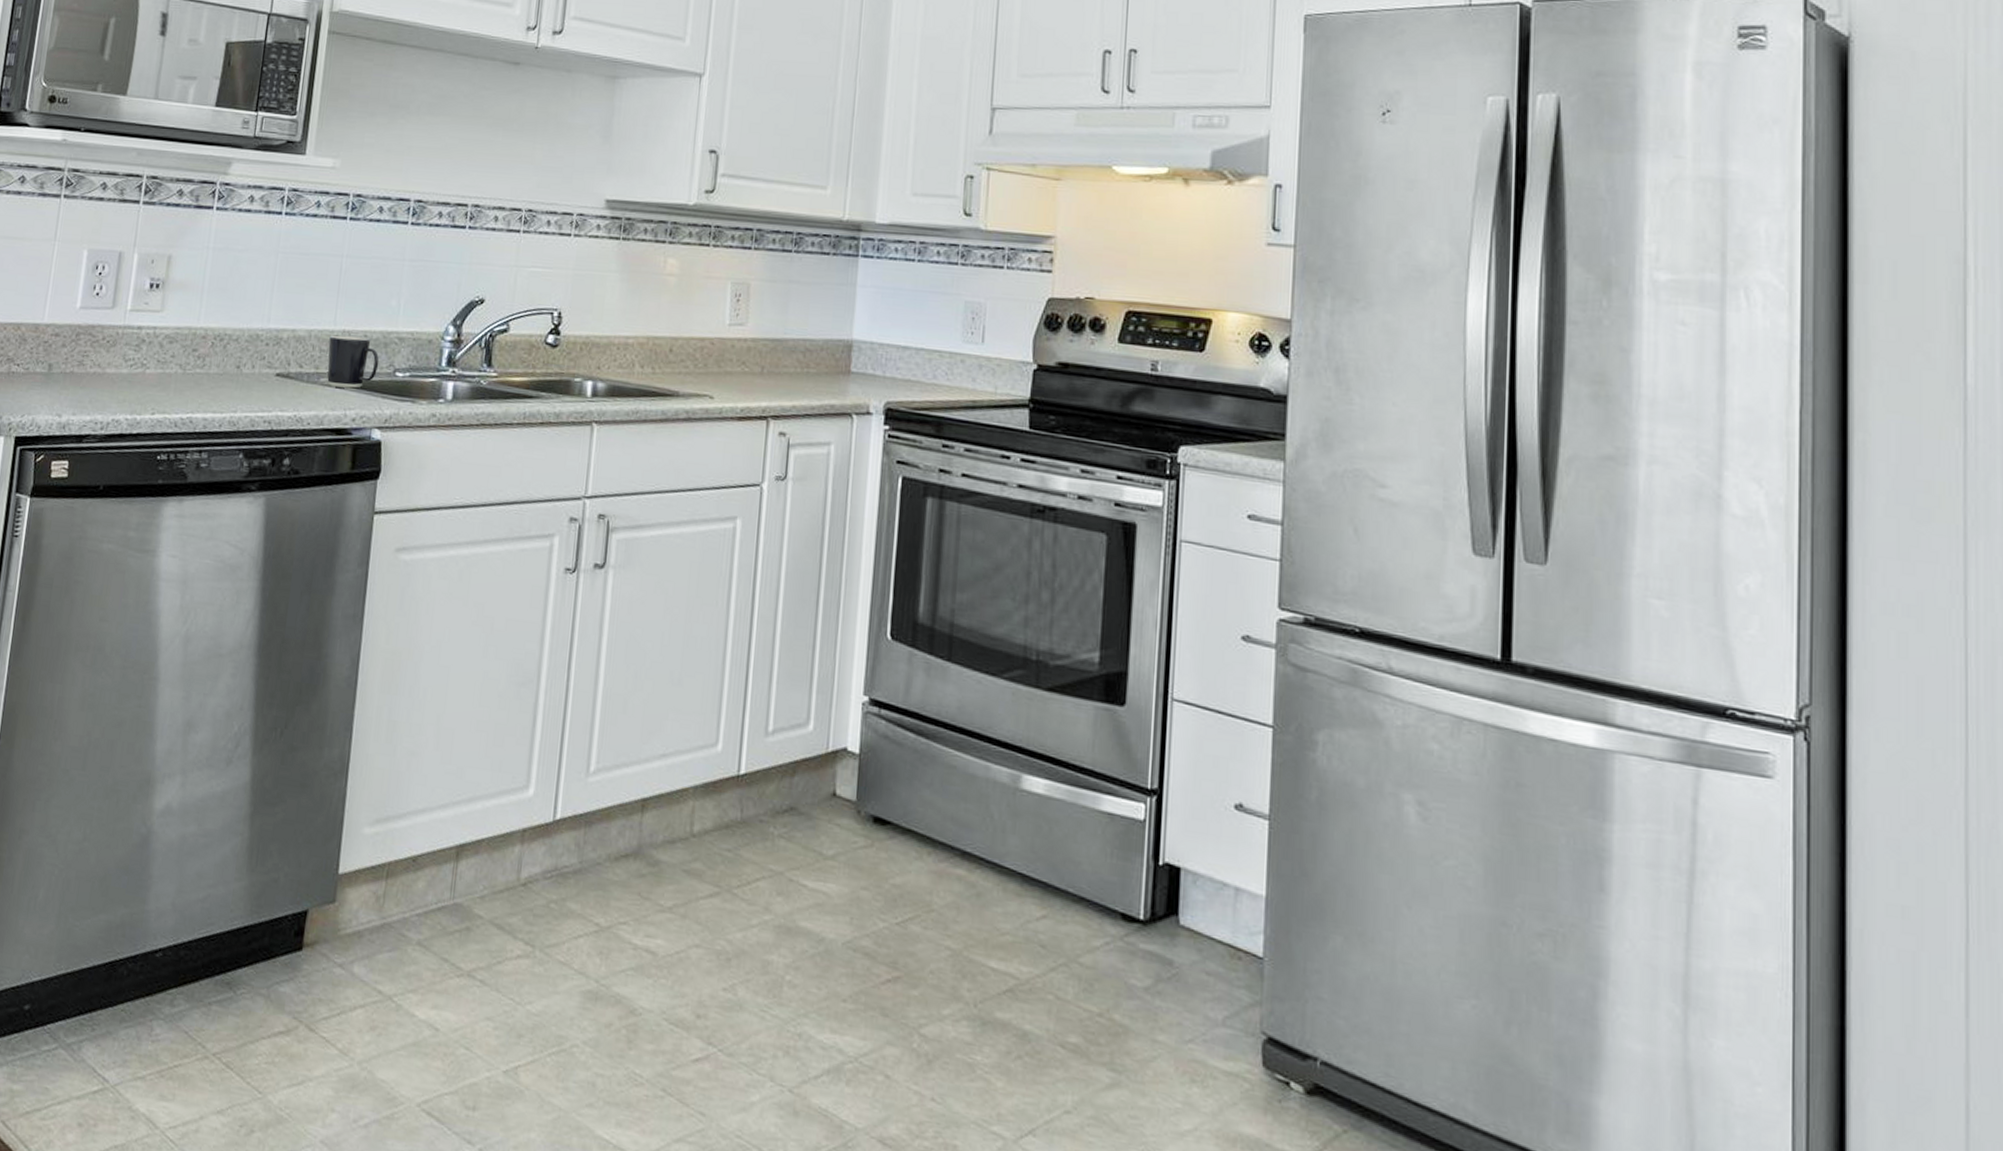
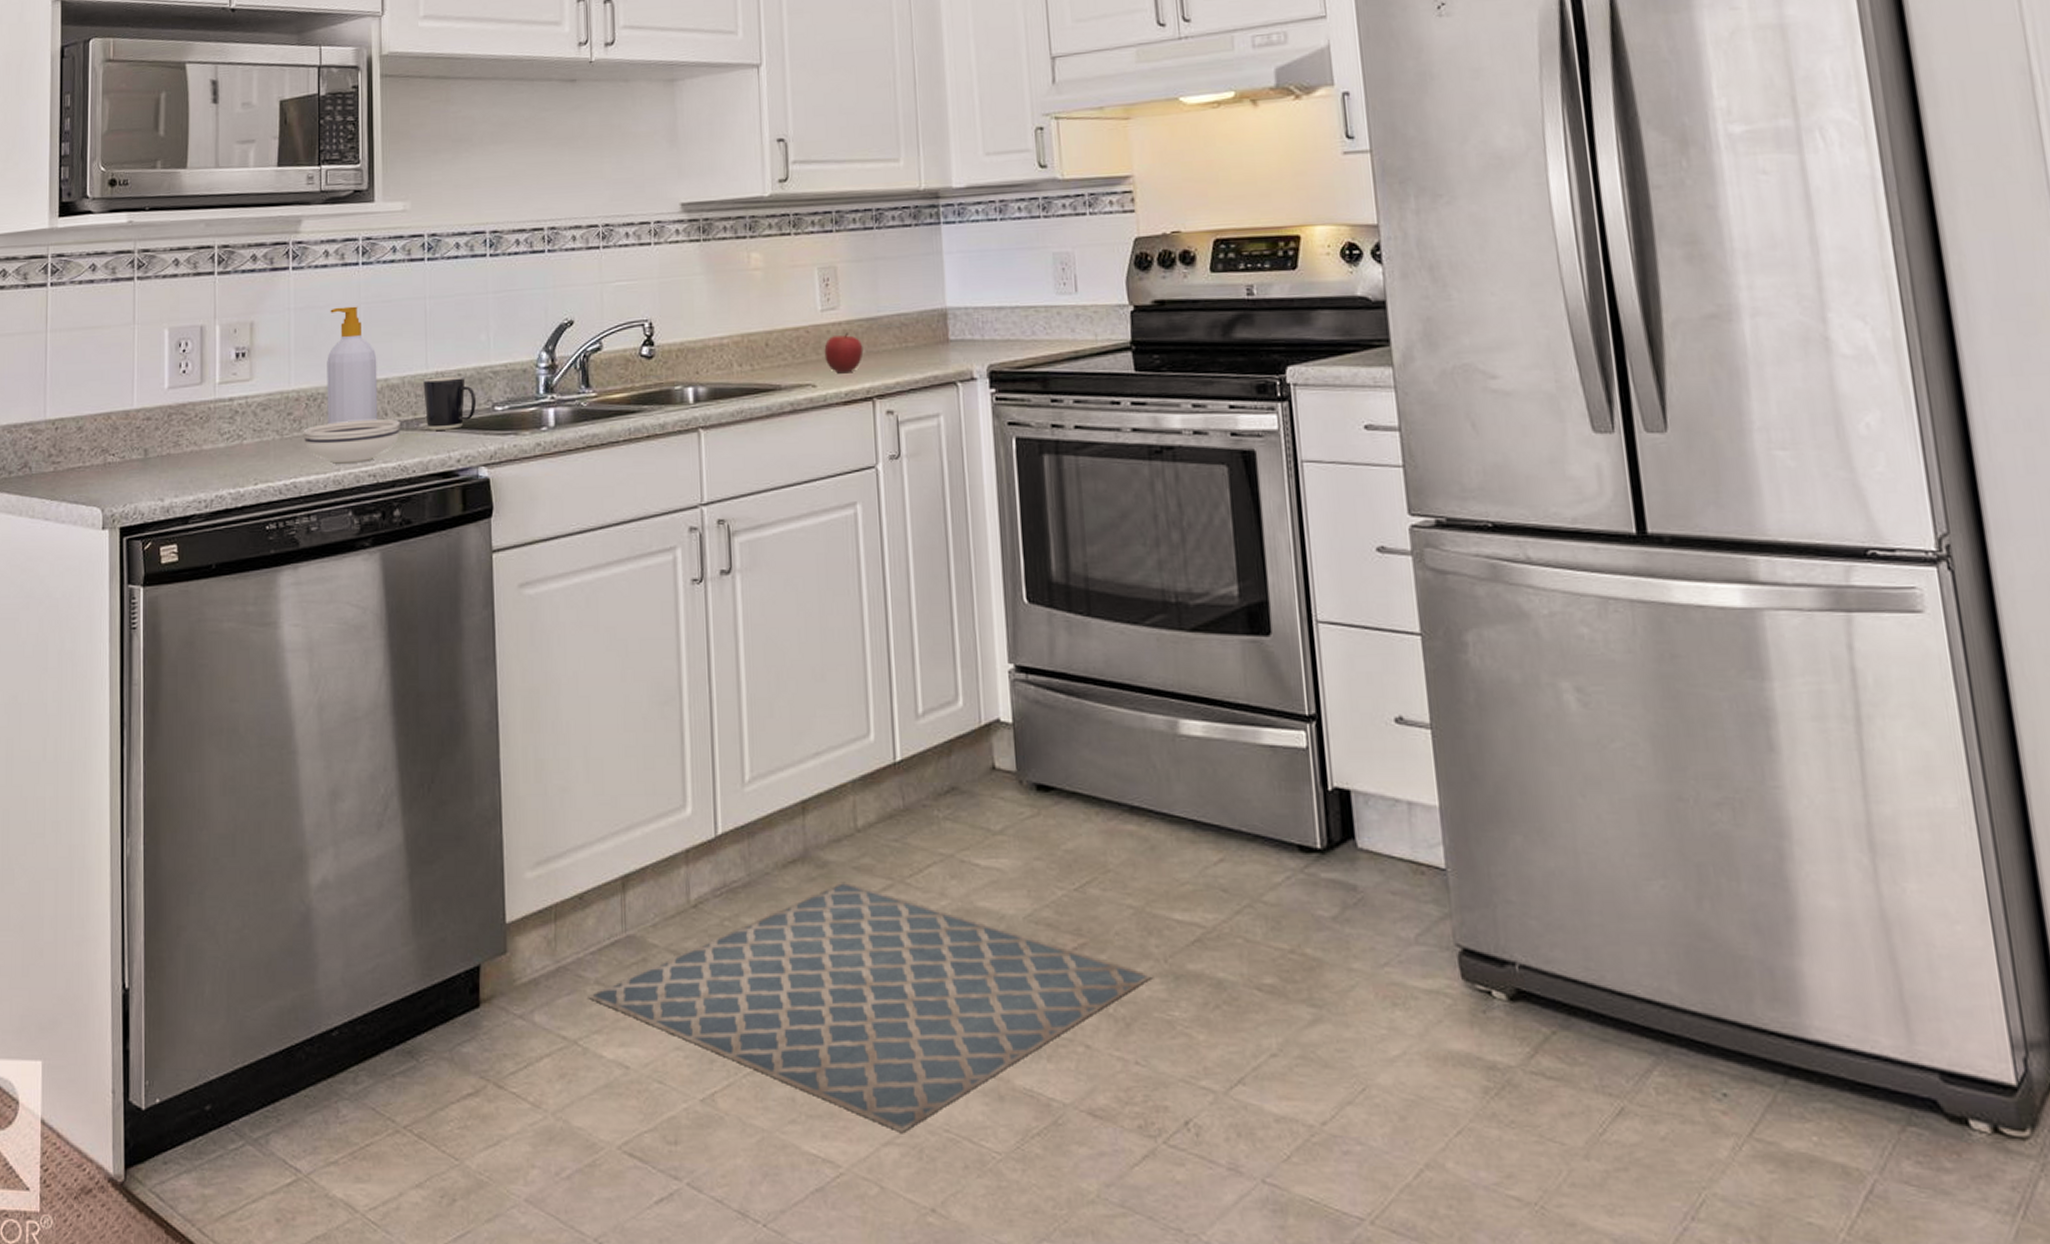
bowl: none [205,364,302,408] -> present [303,419,400,464]
soap bottle: none [230,252,288,370] -> present [327,306,378,425]
bath mat: none [408,882,962,1132] -> present [588,881,1154,1132]
fruit: none [726,350,765,390] -> present [824,332,864,374]

